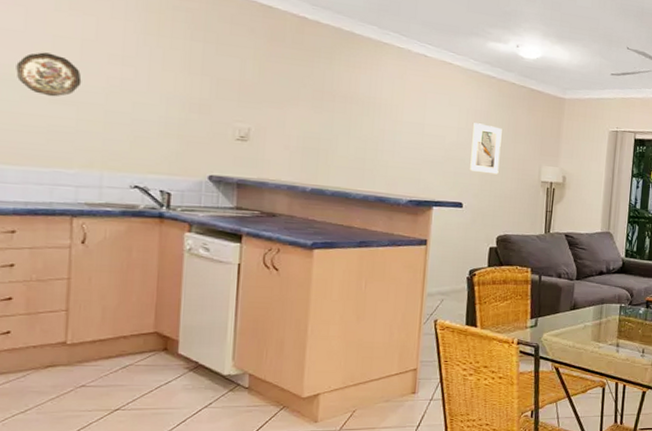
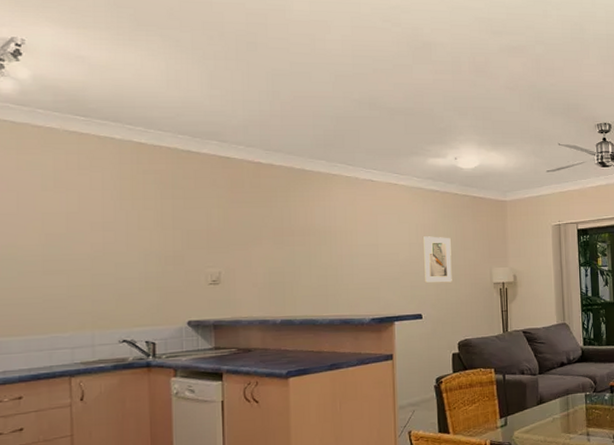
decorative plate: present [16,52,82,97] -> none [12,229,70,269]

